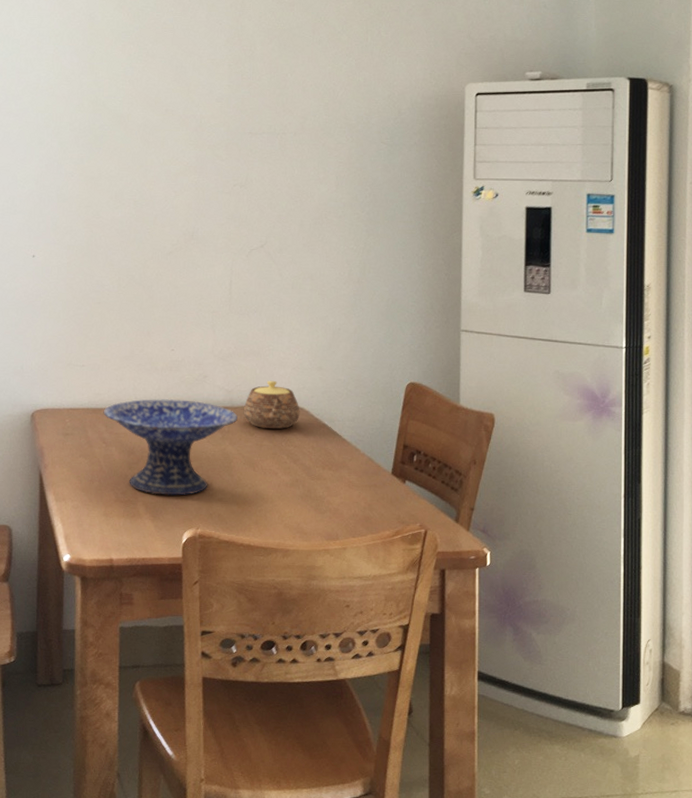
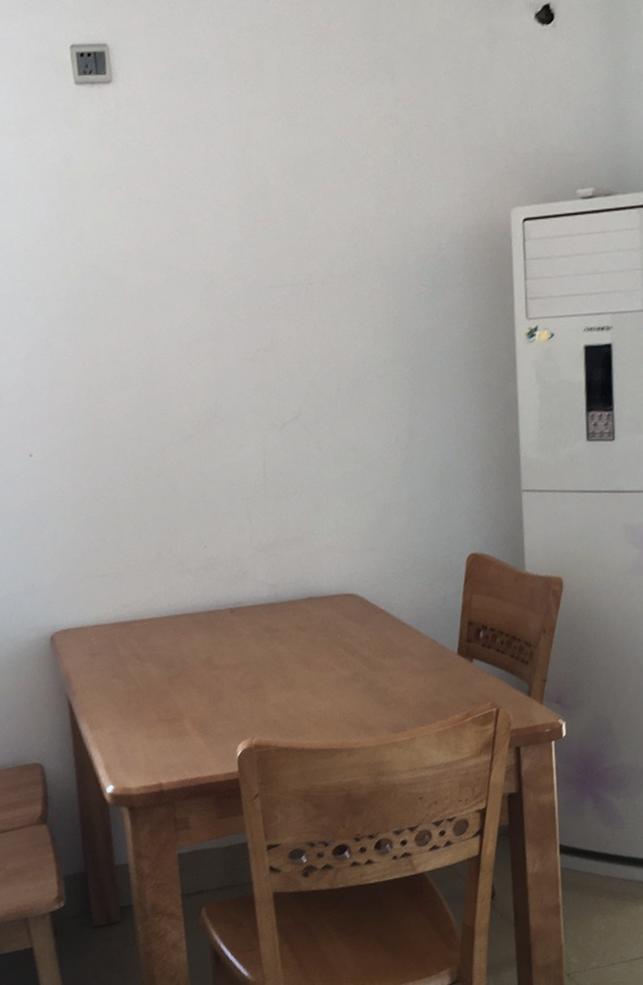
decorative bowl: present [103,399,239,496] -> none [133,600,287,709]
teapot: present [243,380,300,429] -> none [291,568,354,622]

